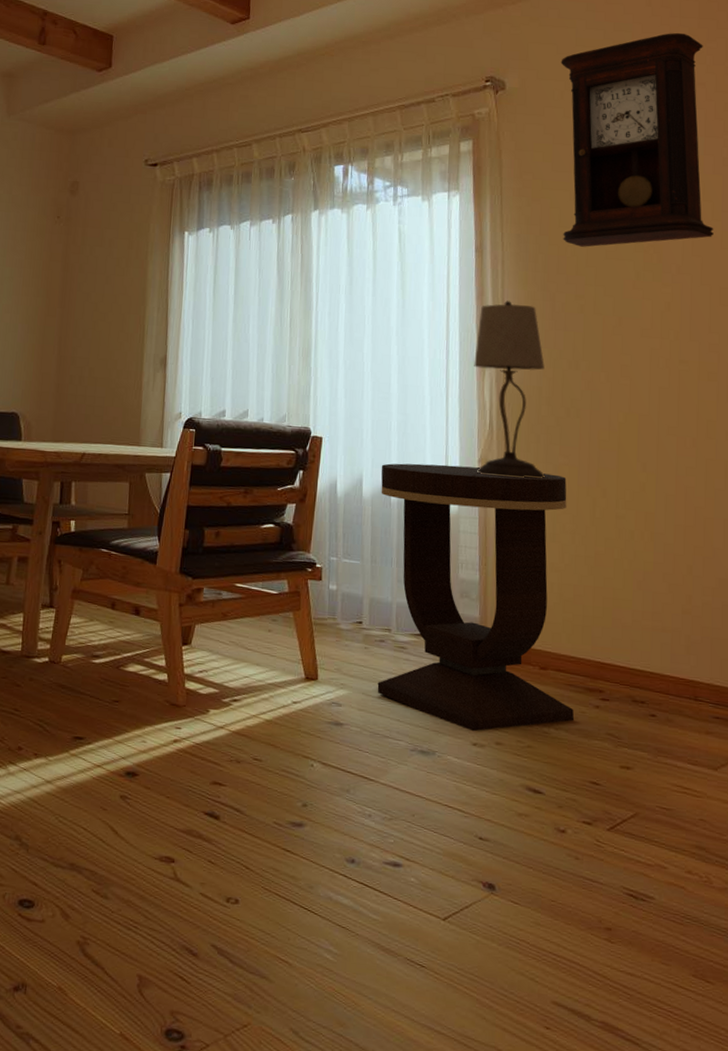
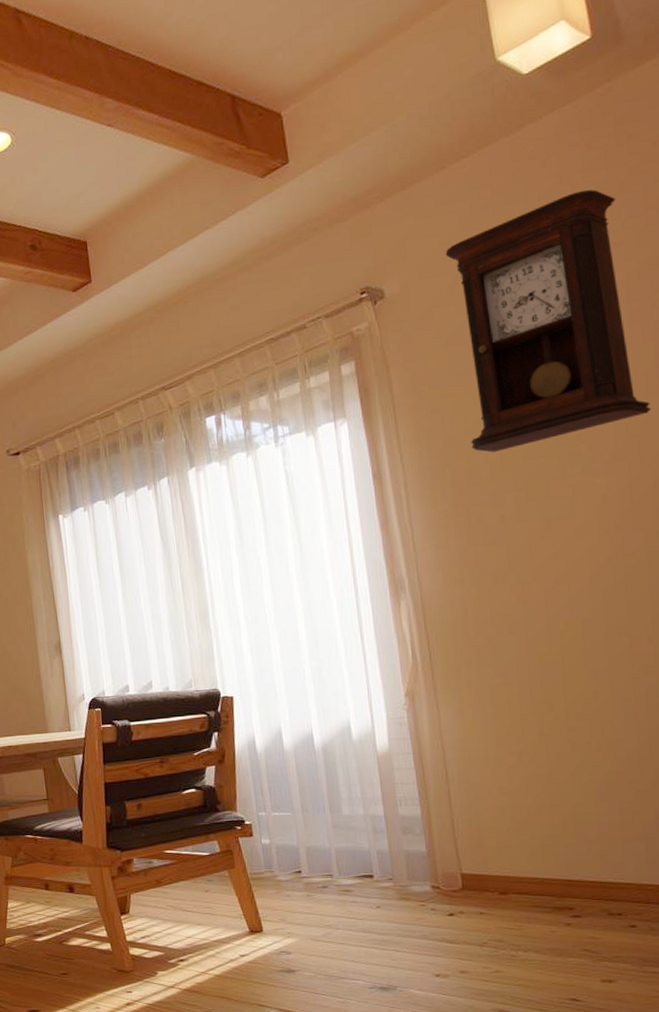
side table: present [377,463,575,732] -> none [299,696,545,963]
table lamp: present [474,301,545,479] -> none [386,524,481,708]

